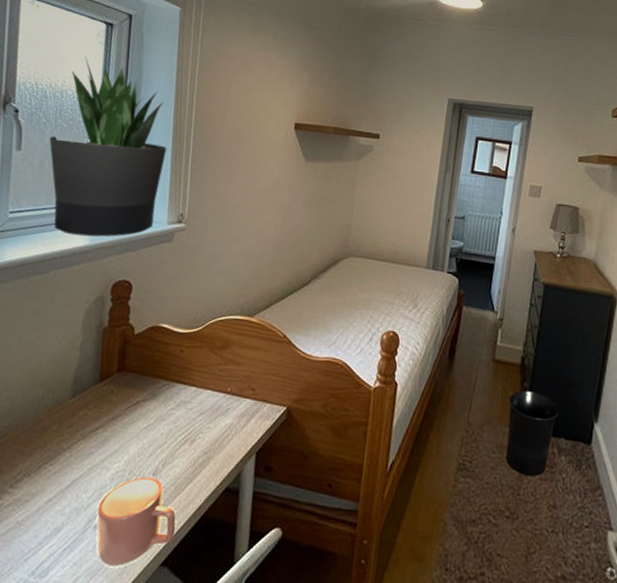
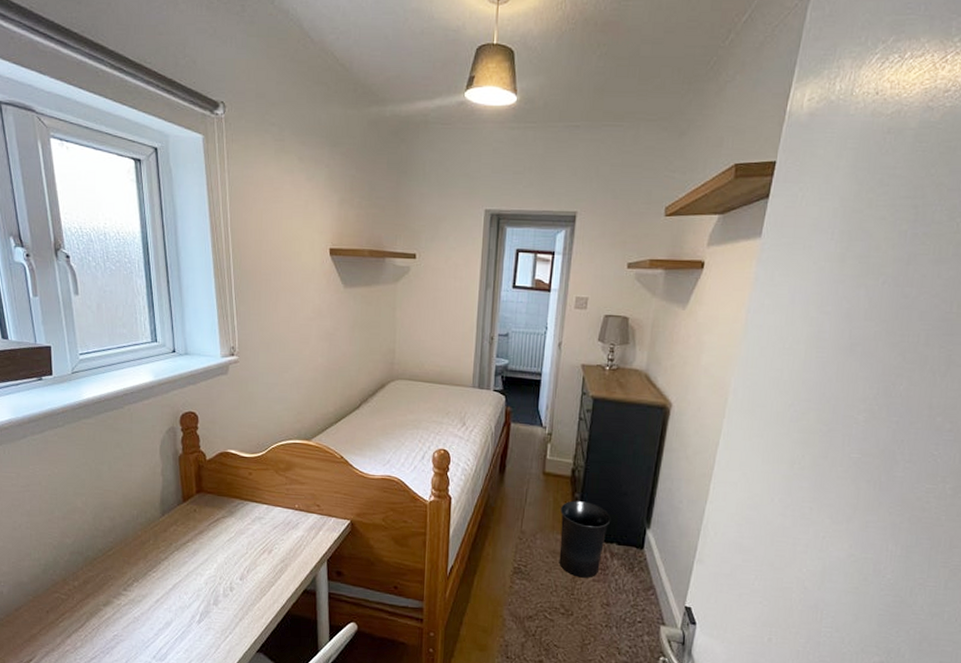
planter: present [49,57,167,237] -> none [101,196,210,373]
mug: present [96,477,176,567] -> none [198,581,266,653]

